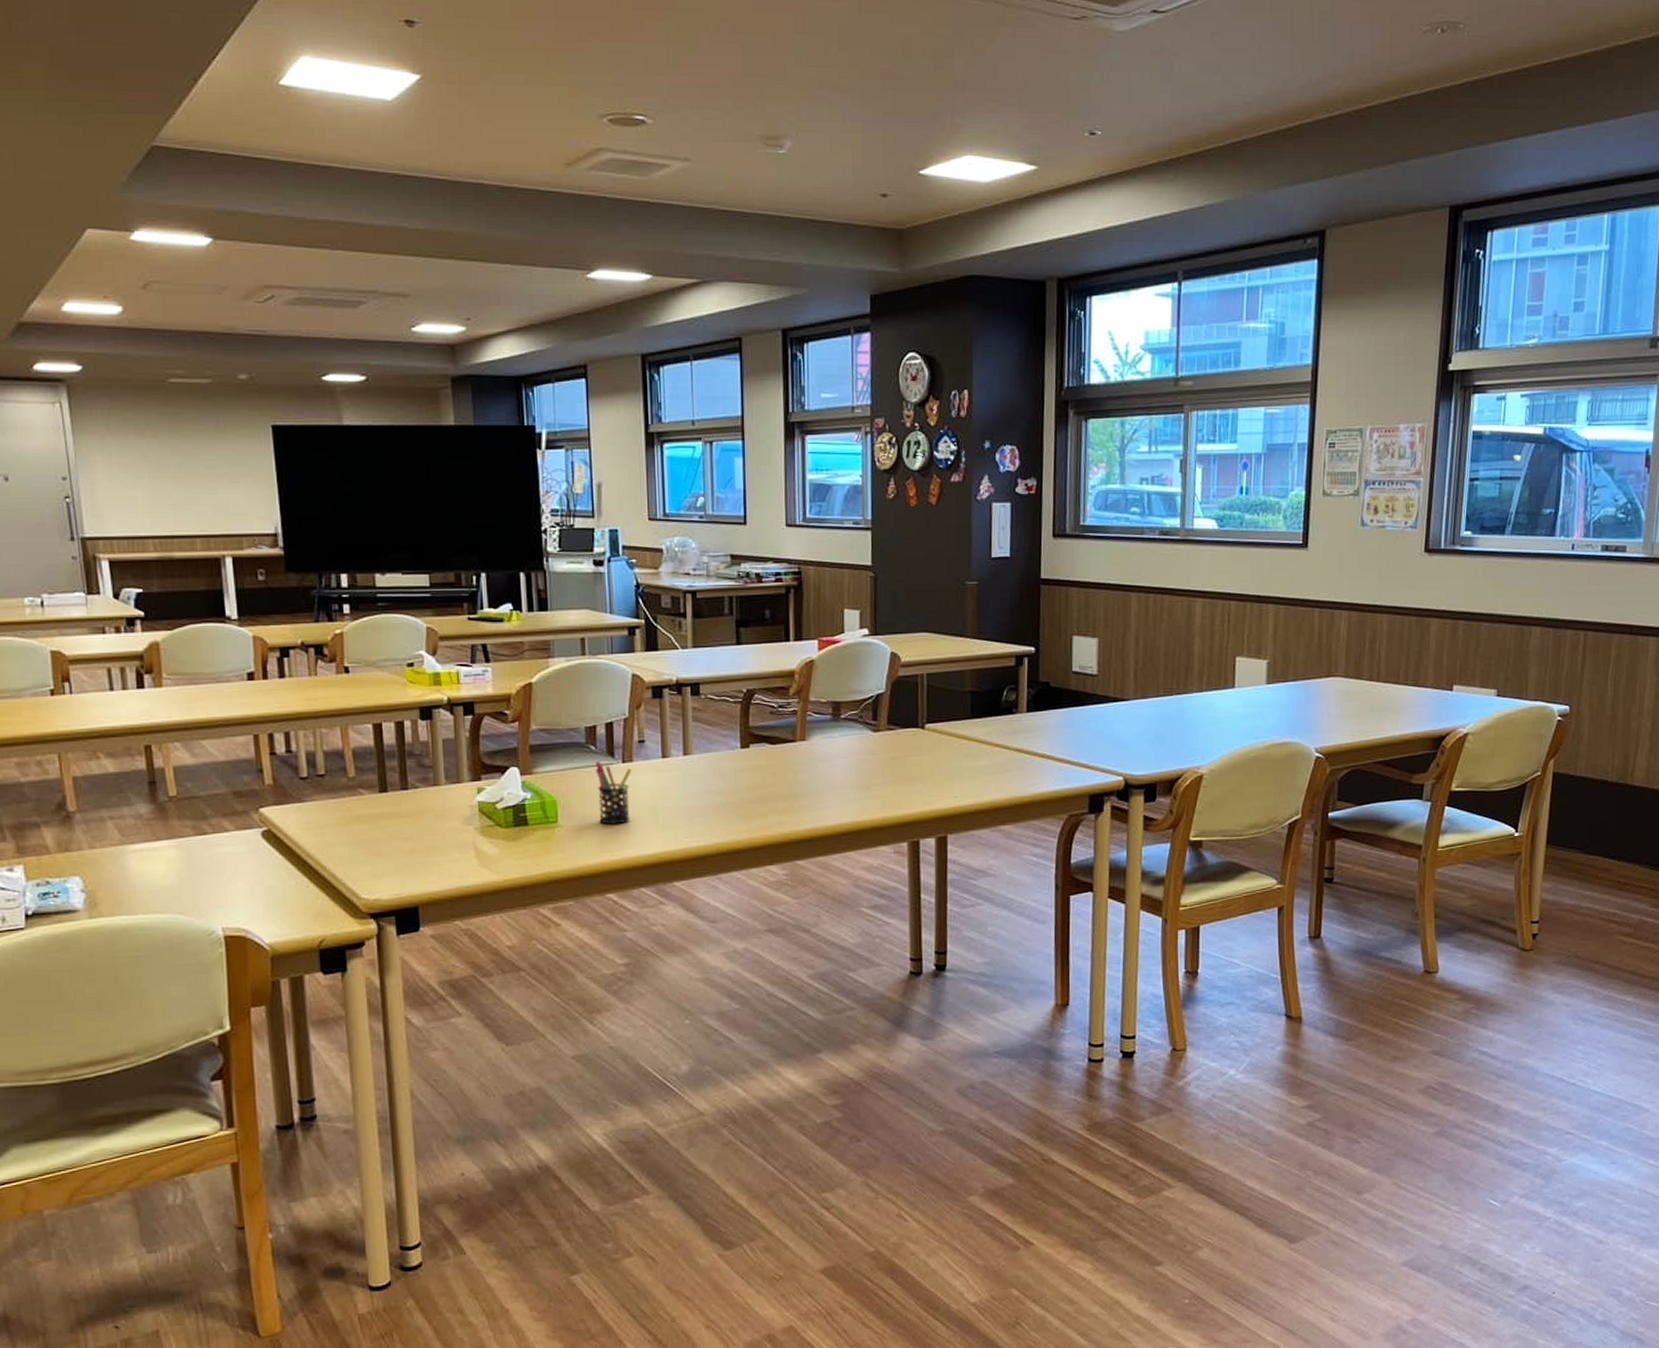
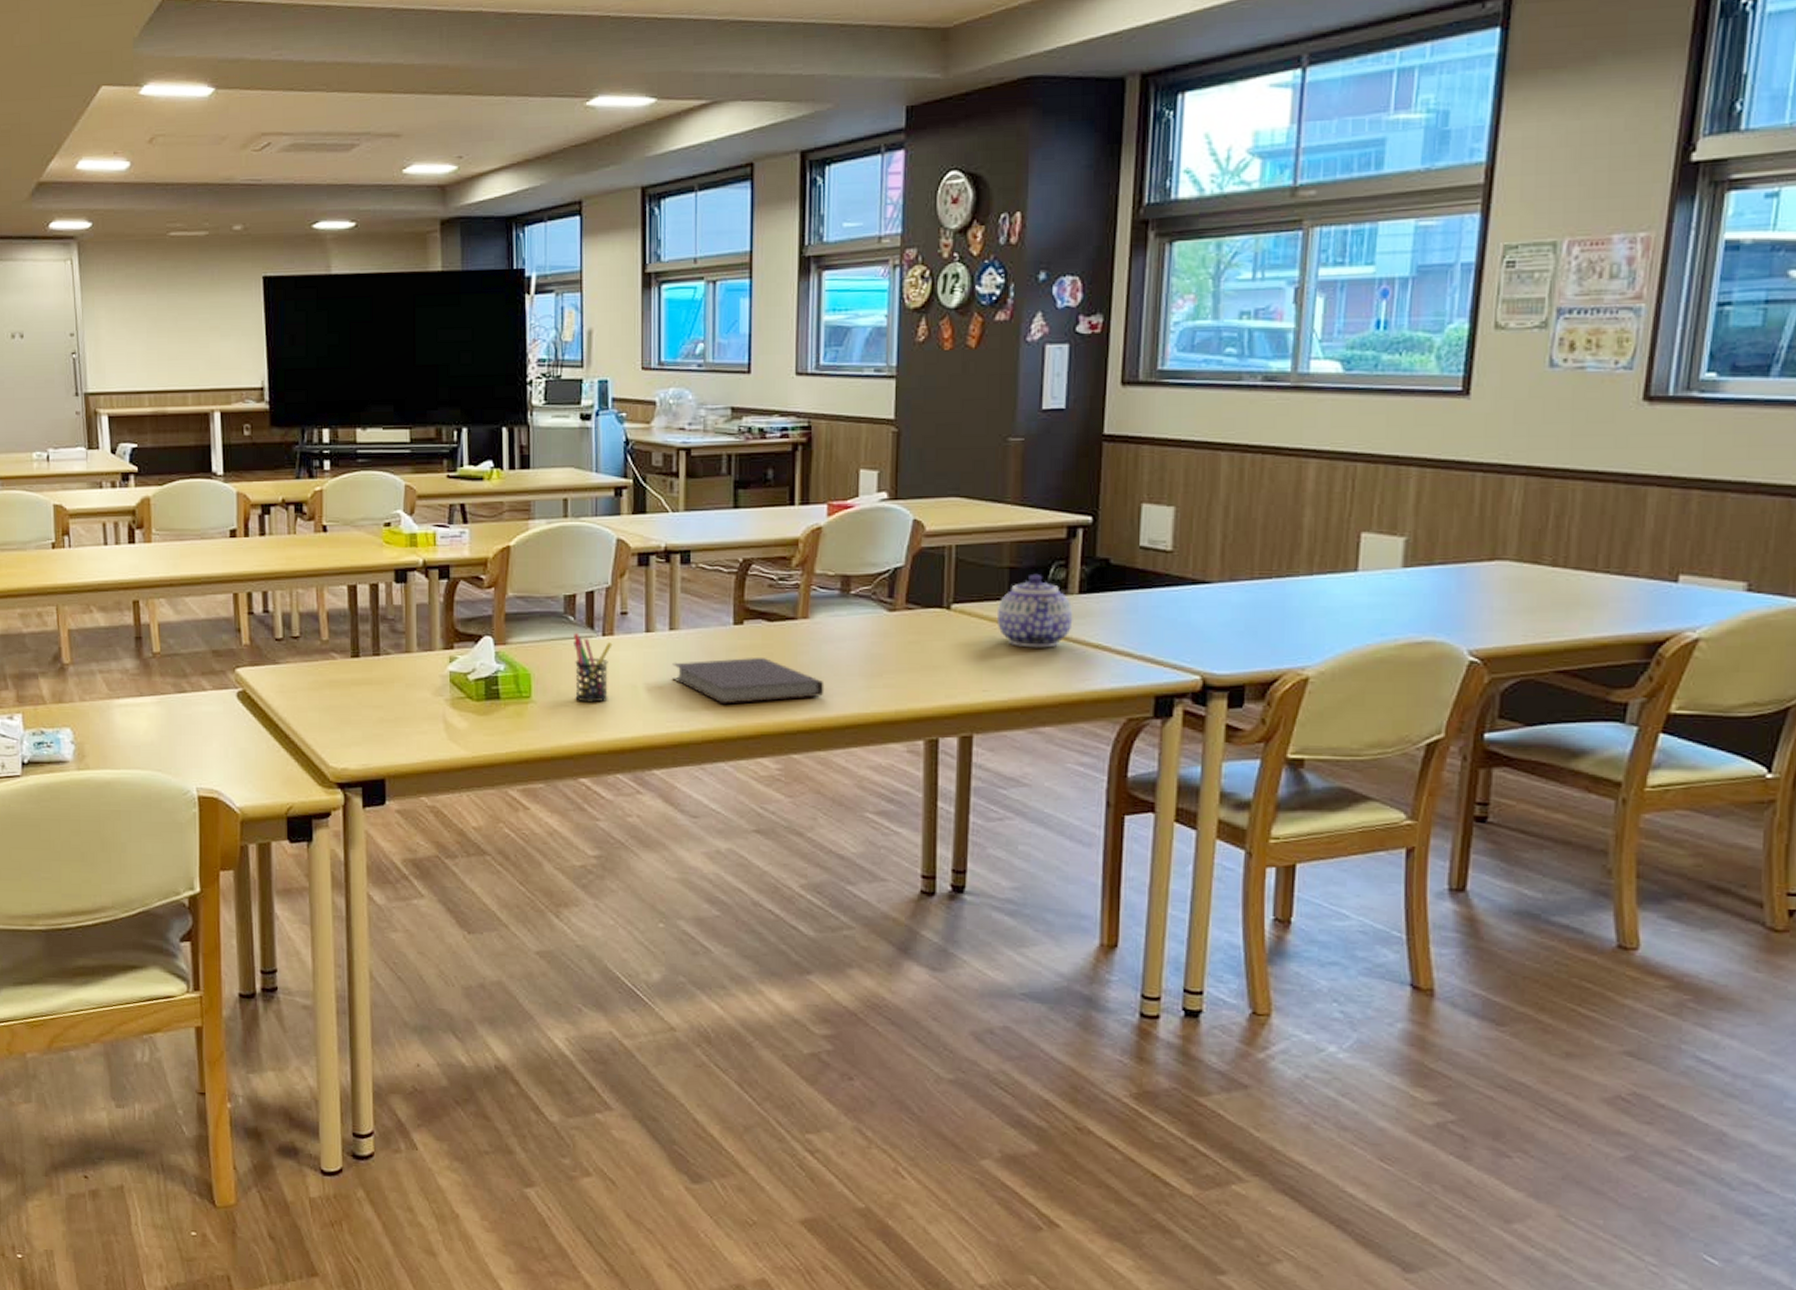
notebook: none [687,777,822,820] -> present [672,658,825,705]
teapot: none [962,696,1023,759] -> present [996,573,1073,648]

